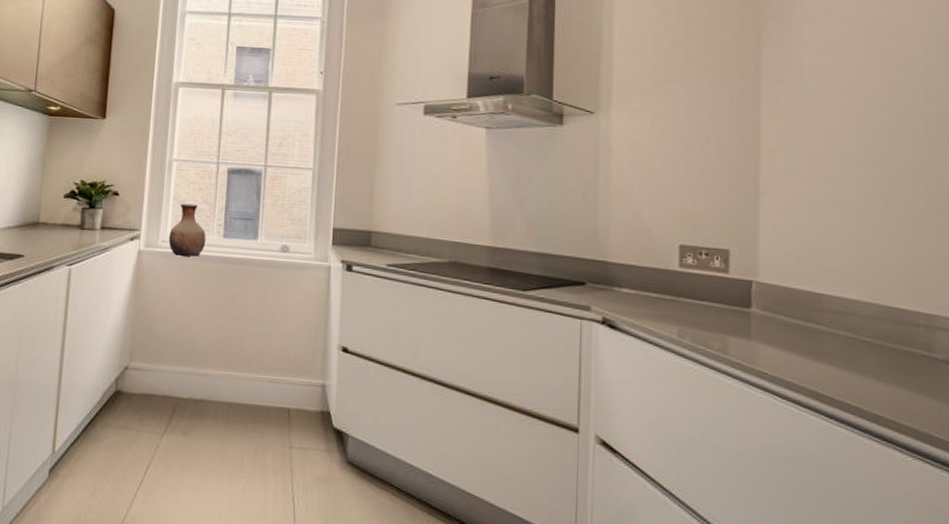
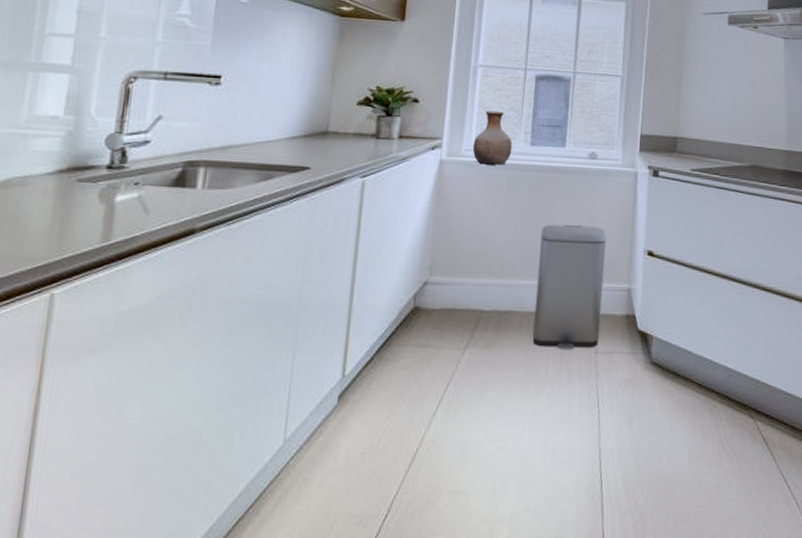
pedal bin: none [227,316,300,444] -> present [532,224,607,351]

